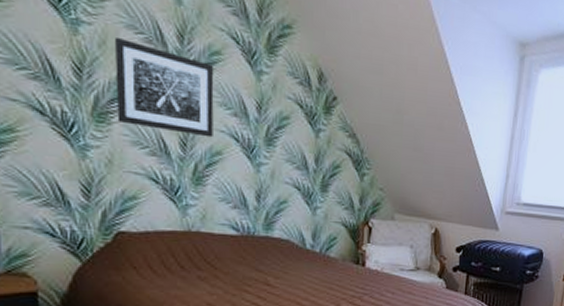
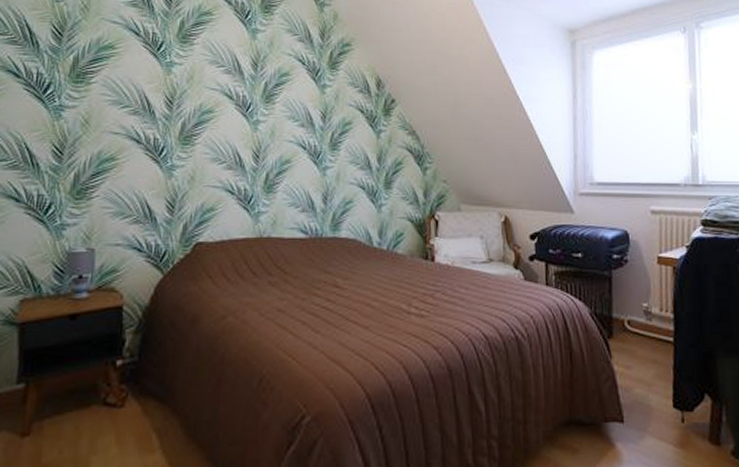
wall art: present [115,36,214,138] -> none [199,71,283,148]

